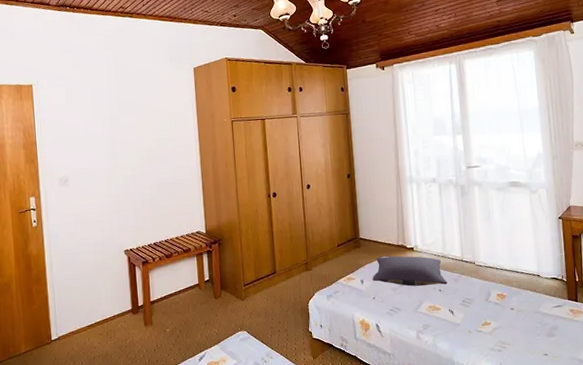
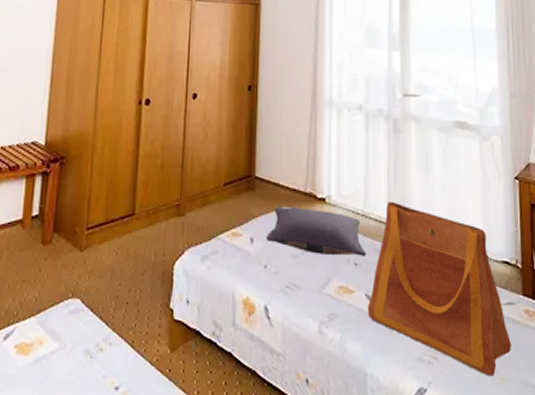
tote bag: none [451,244,561,356] -> present [367,201,511,375]

